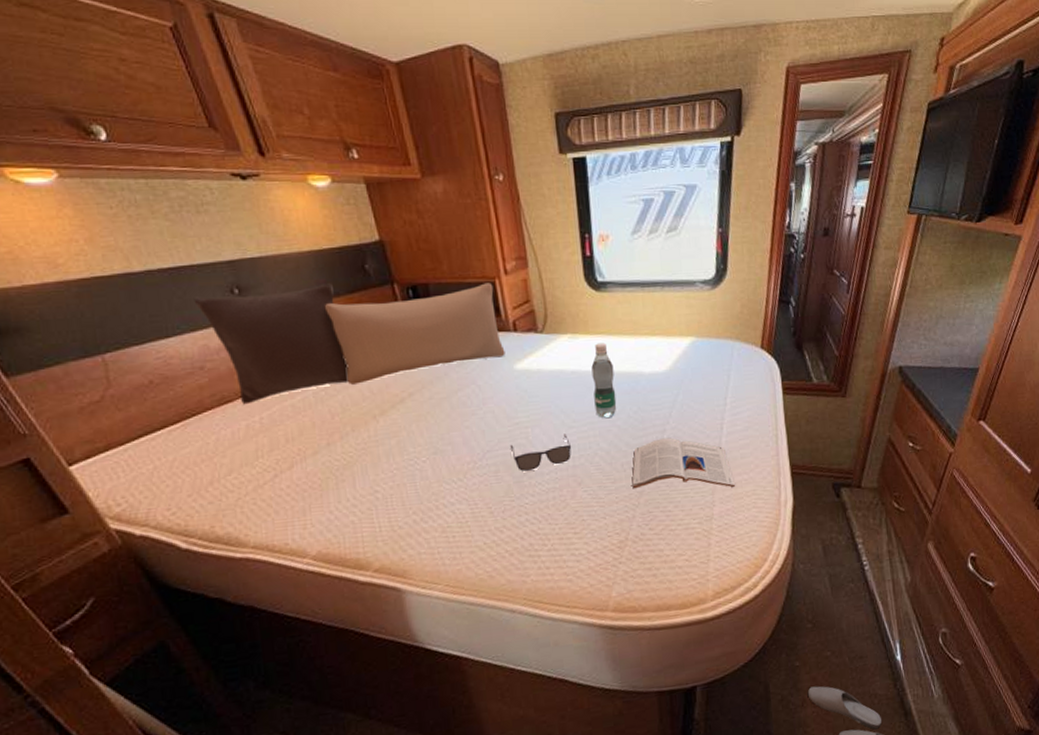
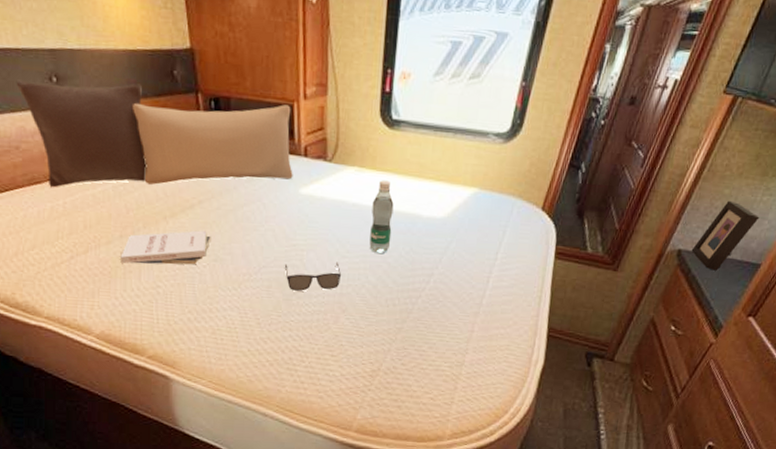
books: none [330,422,428,473] -> present [120,230,211,265]
magazine: present [632,437,736,489] -> none [392,281,492,340]
picture frame: none [911,312,967,382] -> present [691,200,760,271]

